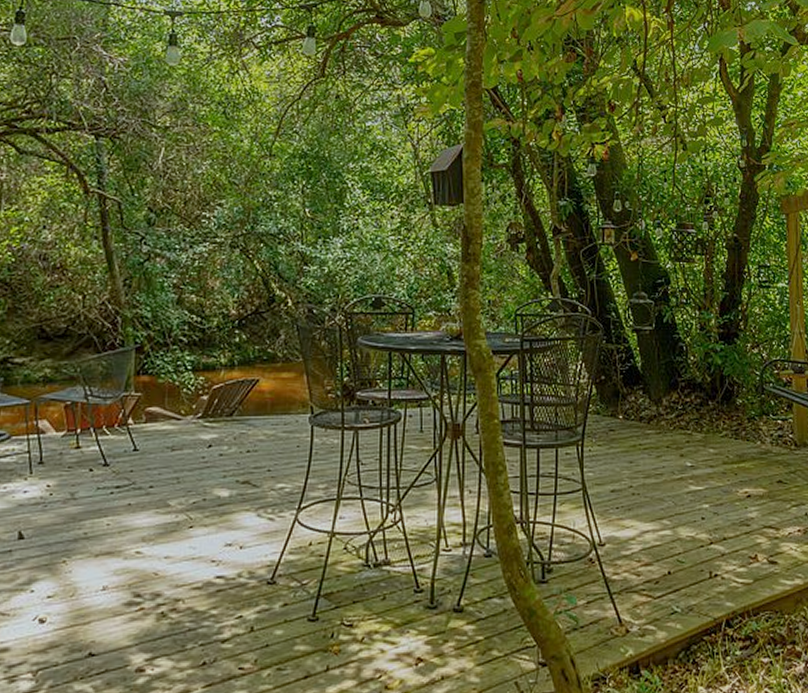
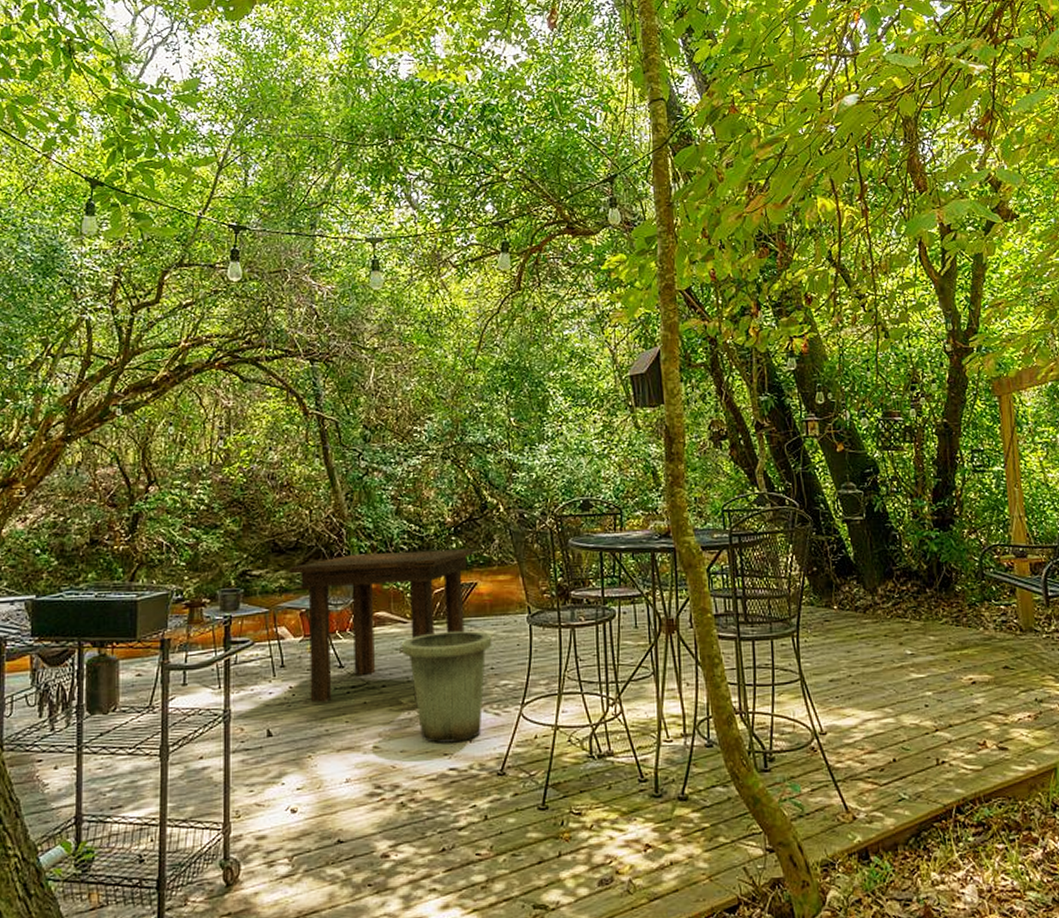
dining table: none [56,343,260,504] -> present [289,549,476,703]
trash can: none [174,431,271,549] -> present [402,631,492,743]

